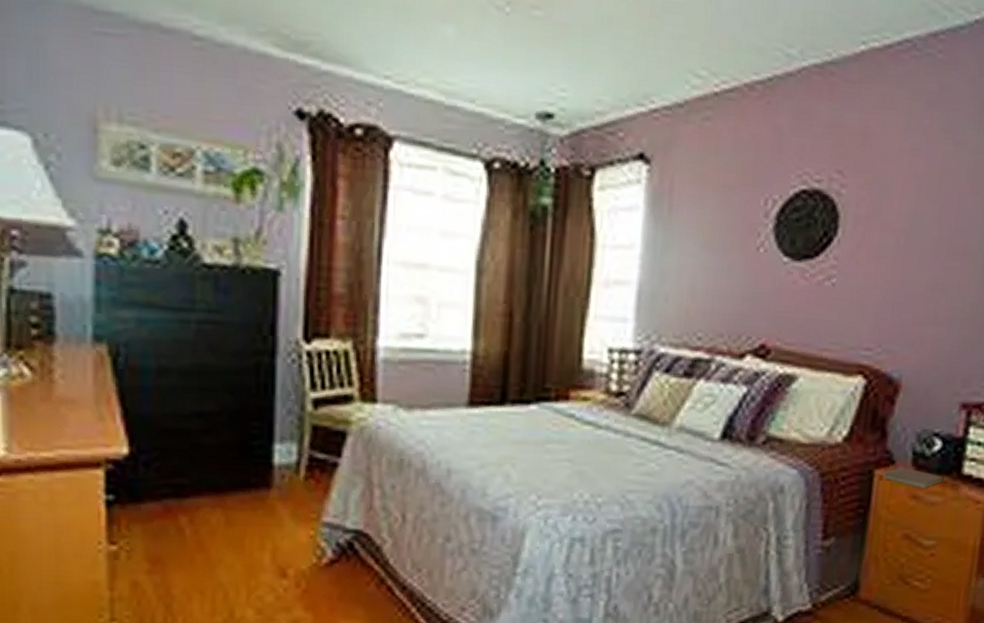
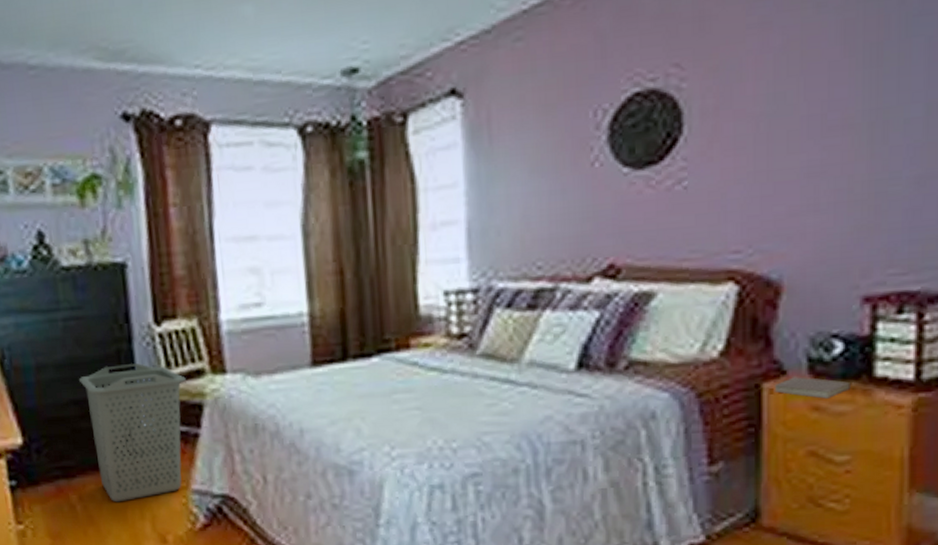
laundry basket: none [206,379,331,529] -> present [78,363,186,503]

